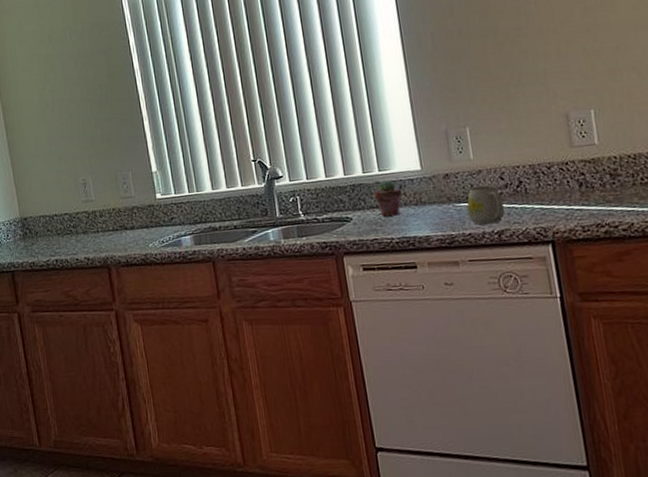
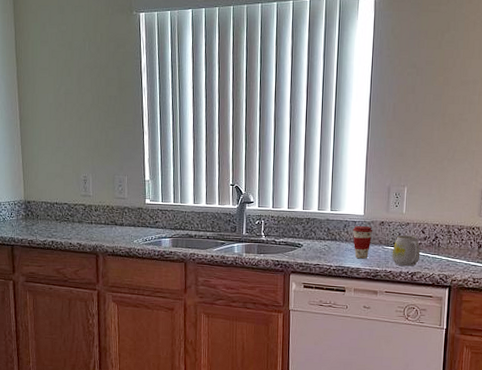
potted succulent: present [373,180,402,217] -> none [323,219,346,248]
coffee cup: none [410,182,438,225] -> present [352,225,373,259]

